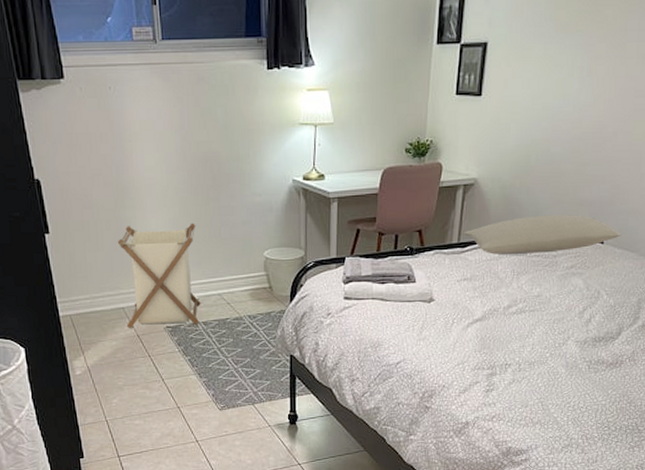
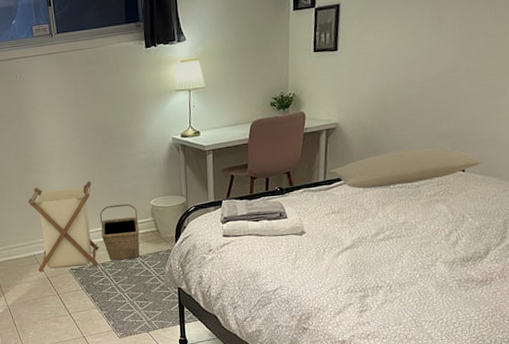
basket: none [204,253,249,320] -> present [100,203,140,261]

